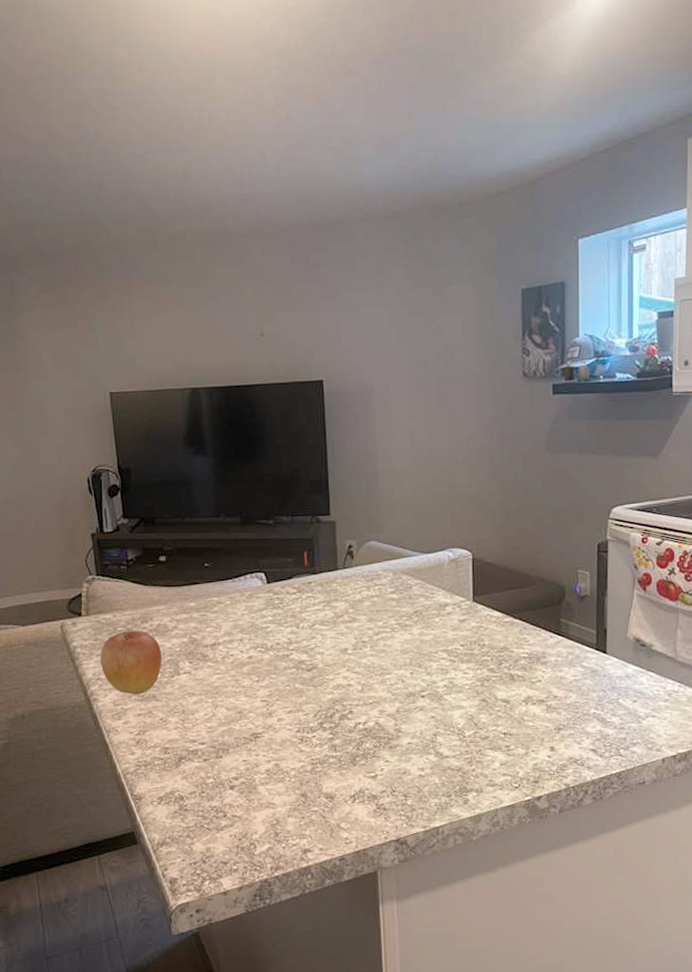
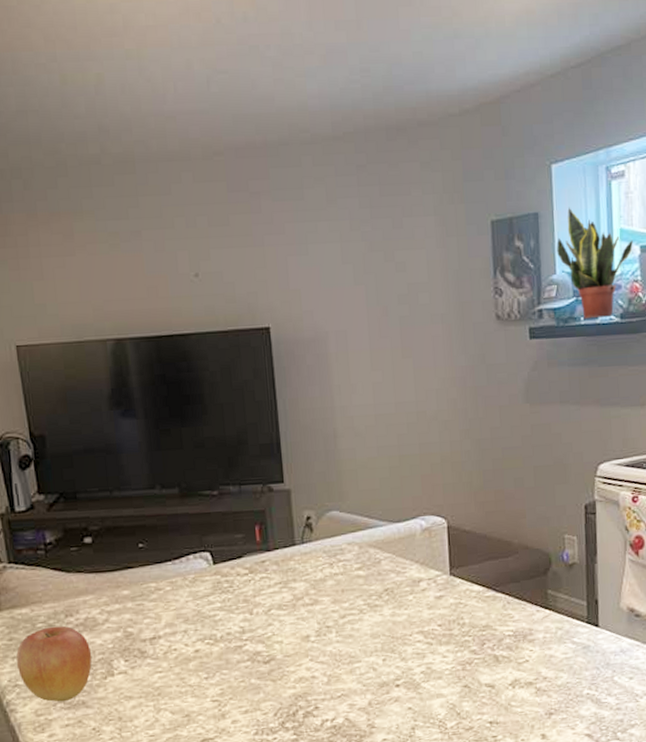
candle: present [563,360,589,382] -> none [540,299,569,325]
potted plant: none [581,277,651,378] -> present [557,207,633,319]

